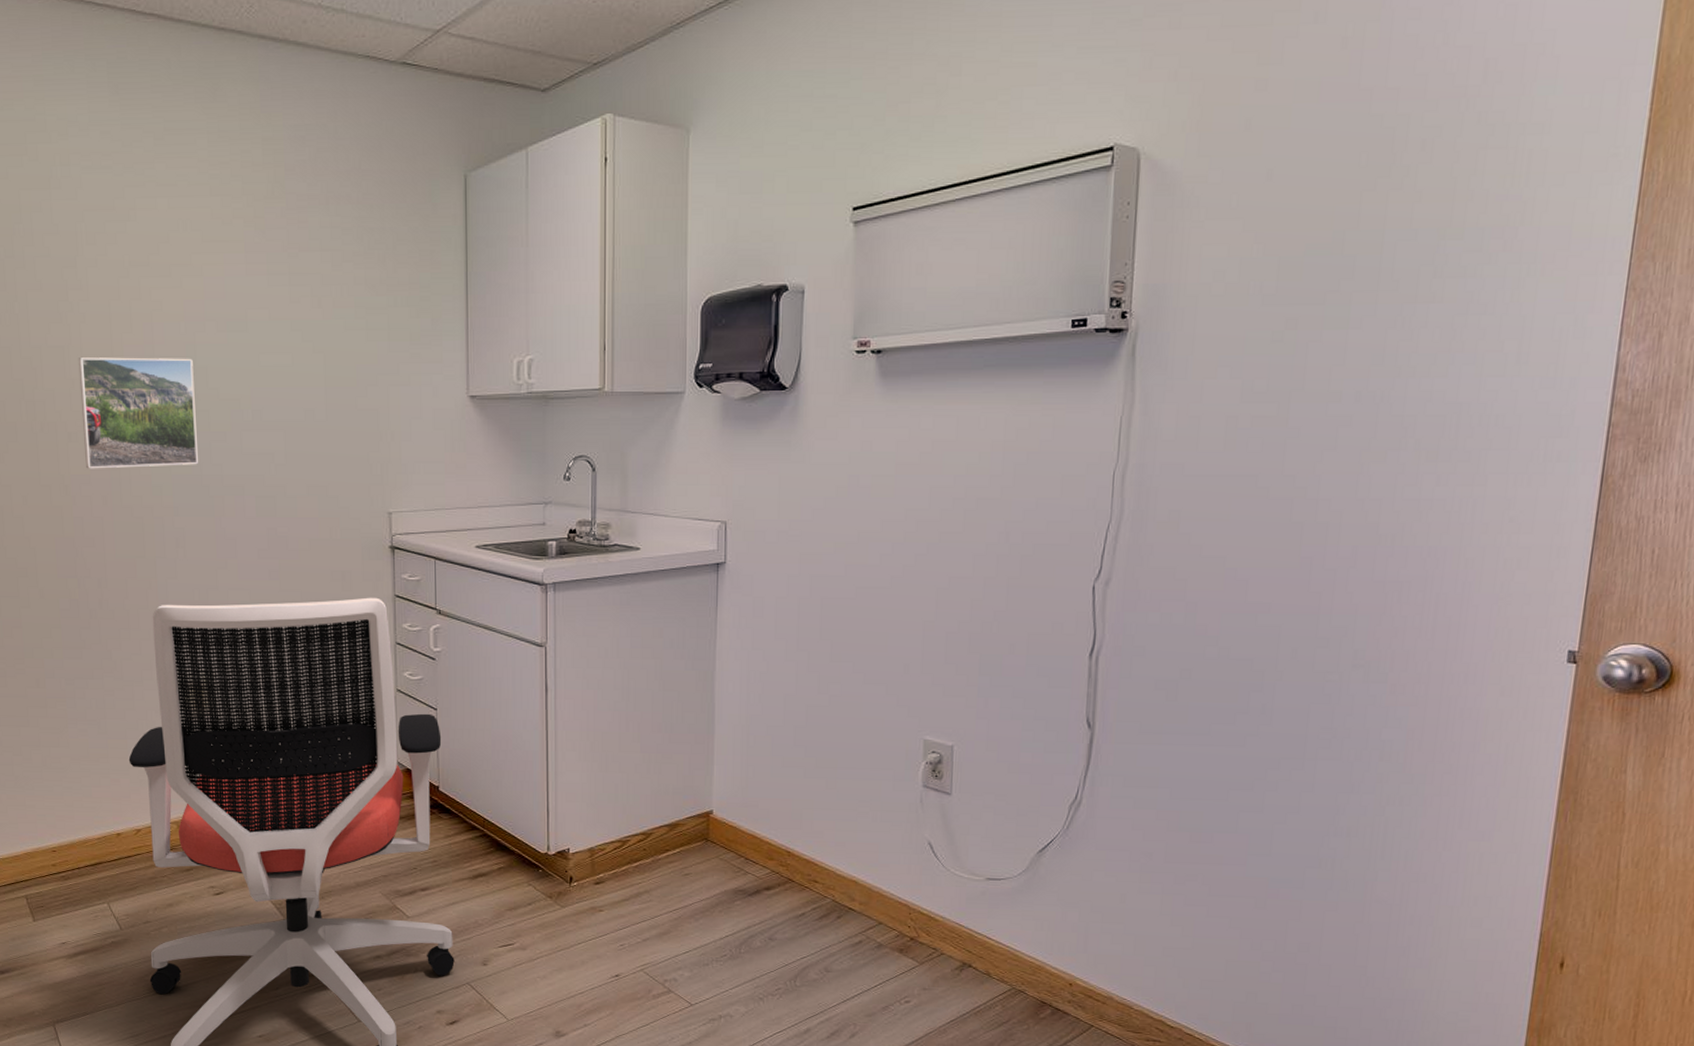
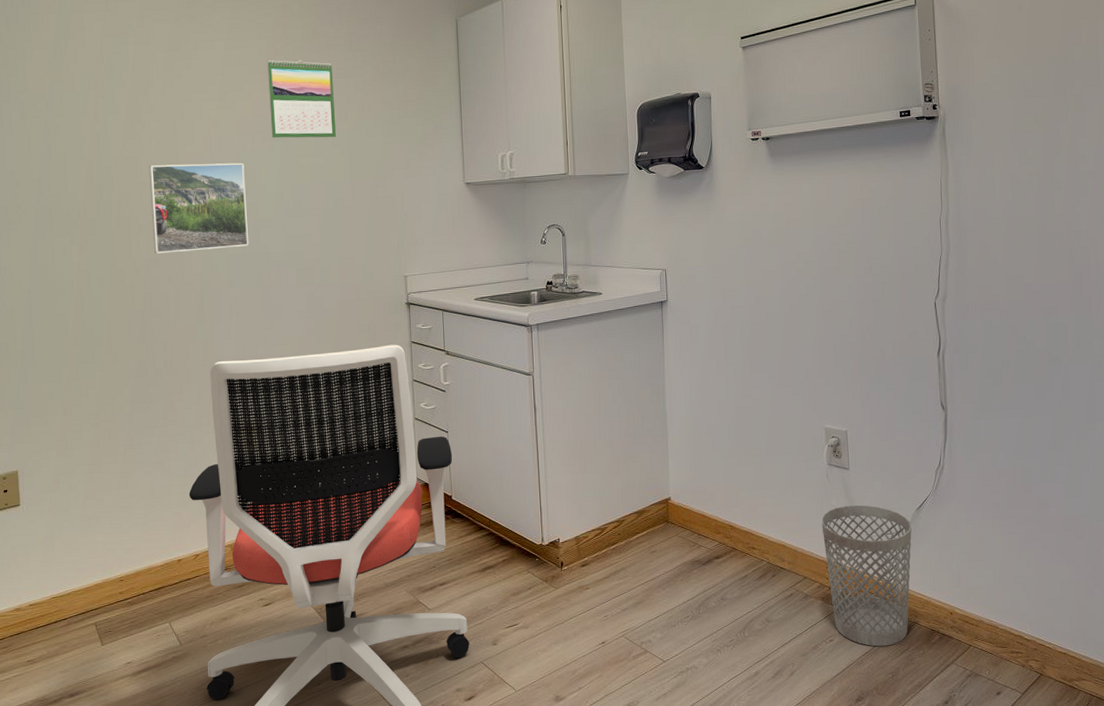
calendar: none [222,225,308,330] -> present [267,60,337,138]
wastebasket: none [907,840,1029,1016] -> present [821,505,912,647]

